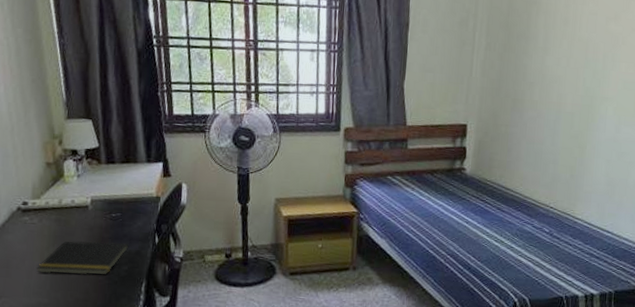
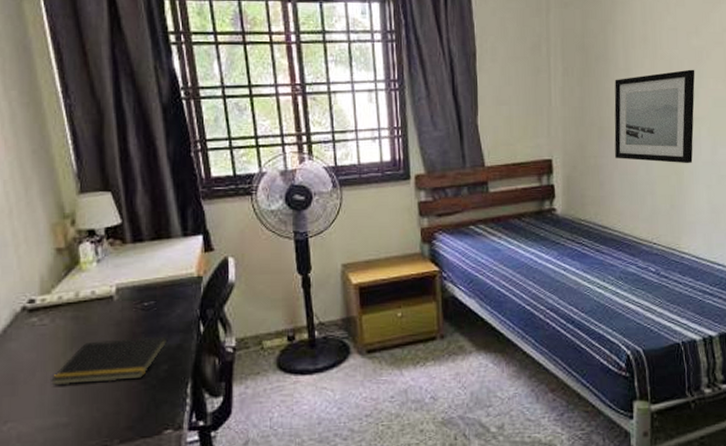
wall art: none [525,52,610,139] -> present [614,69,695,164]

